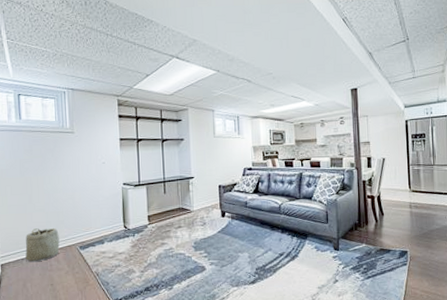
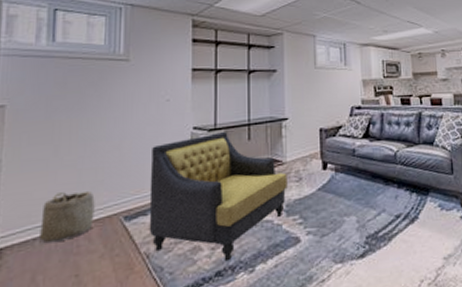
armchair: none [95,186,195,281] -> present [149,131,288,262]

